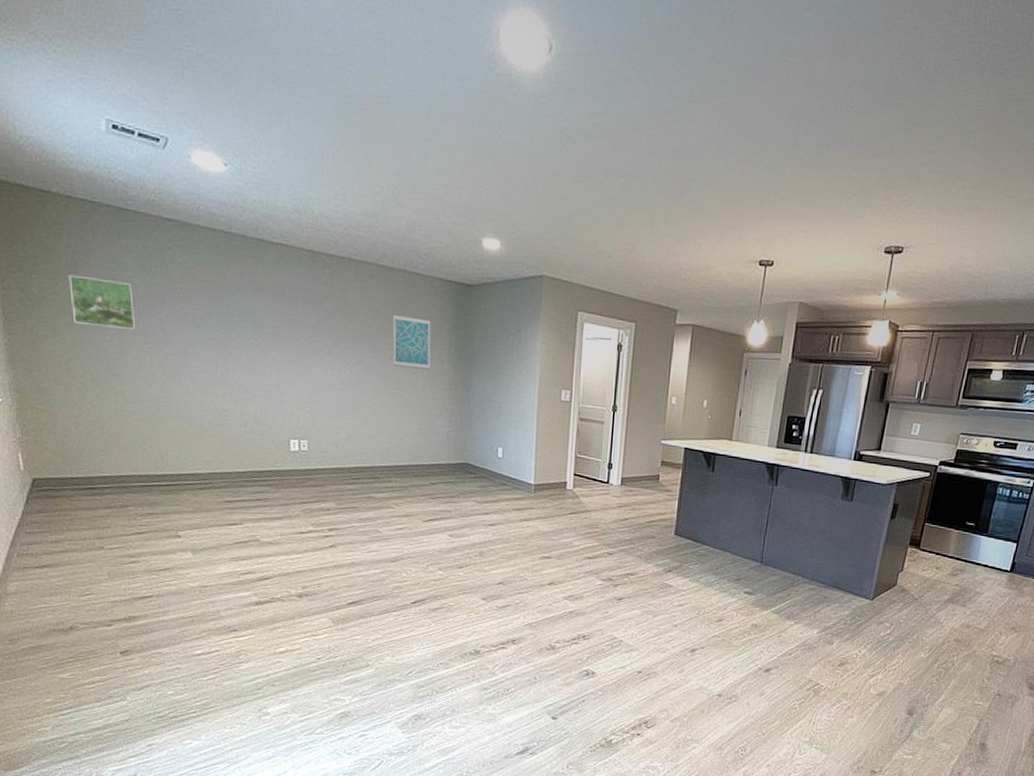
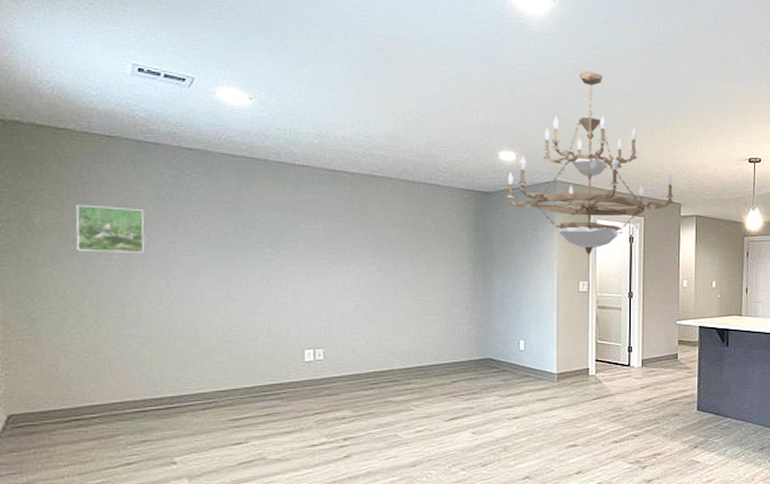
wall art: present [393,314,431,370] -> none [413,222,451,271]
chandelier: none [489,143,671,362] -> present [506,70,674,255]

